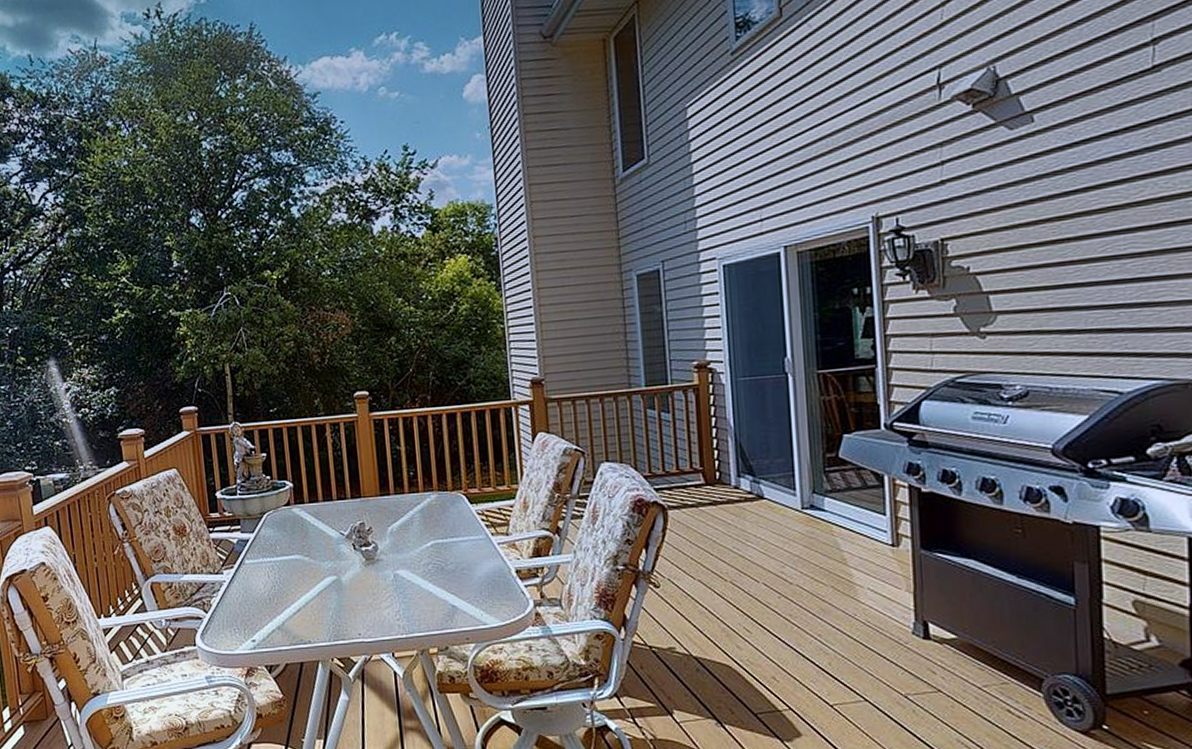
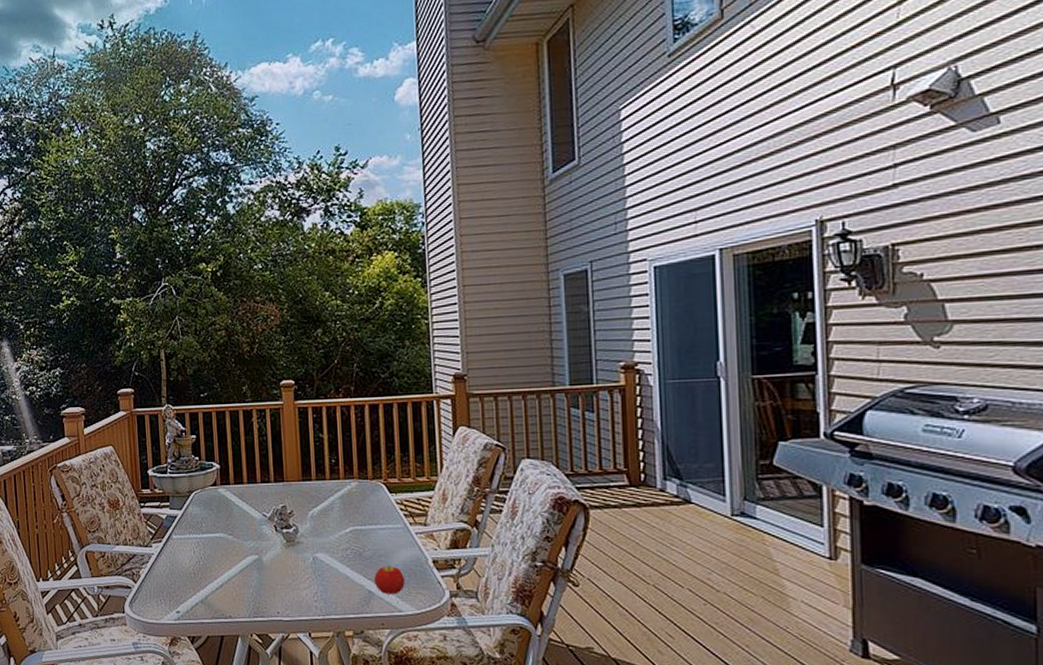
fruit: none [457,578,489,608] -> present [373,566,406,595]

